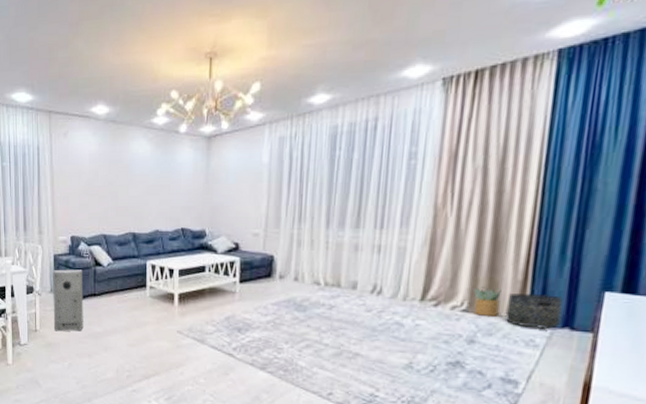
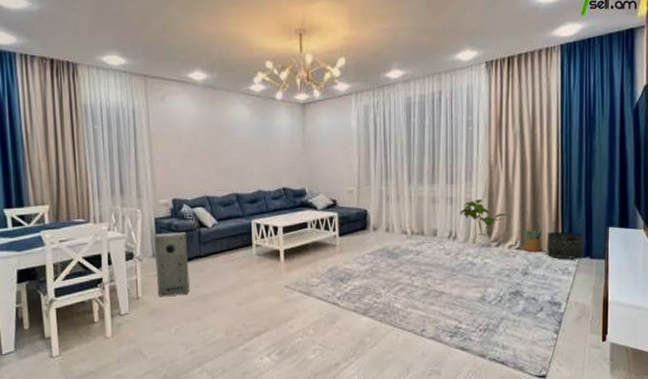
house plant: none [389,248,459,307] -> present [460,198,511,248]

